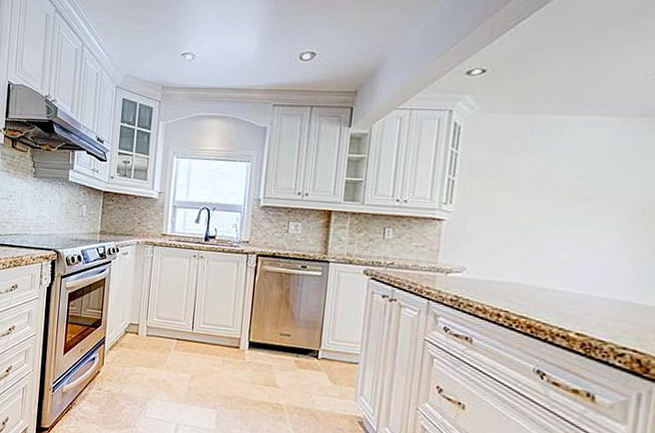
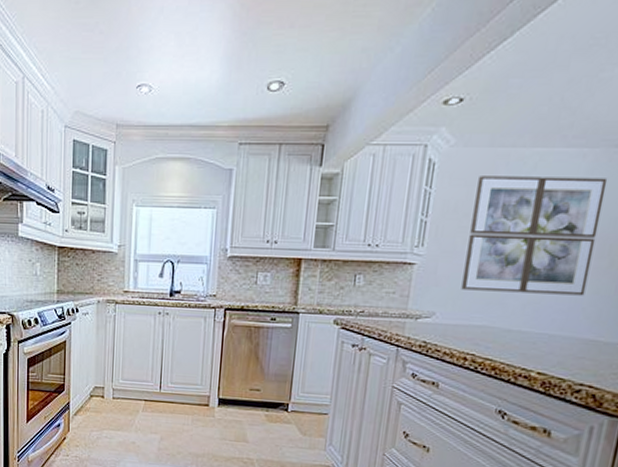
wall art: none [491,140,636,258] -> present [461,176,608,296]

